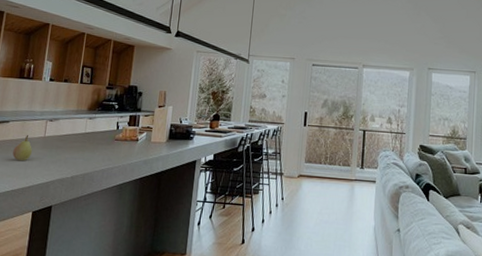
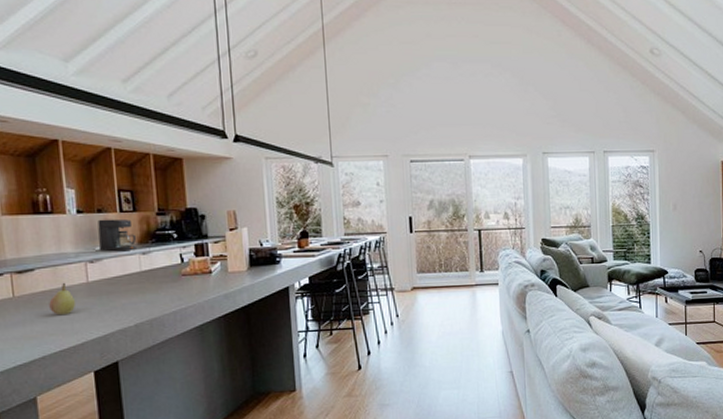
coffee maker: none [58,87,88,115] -> present [98,218,138,252]

